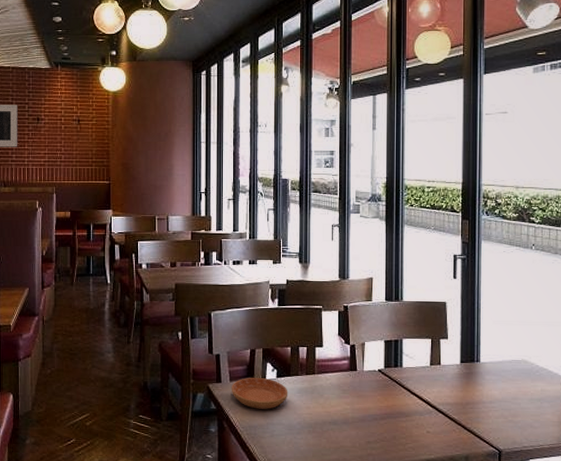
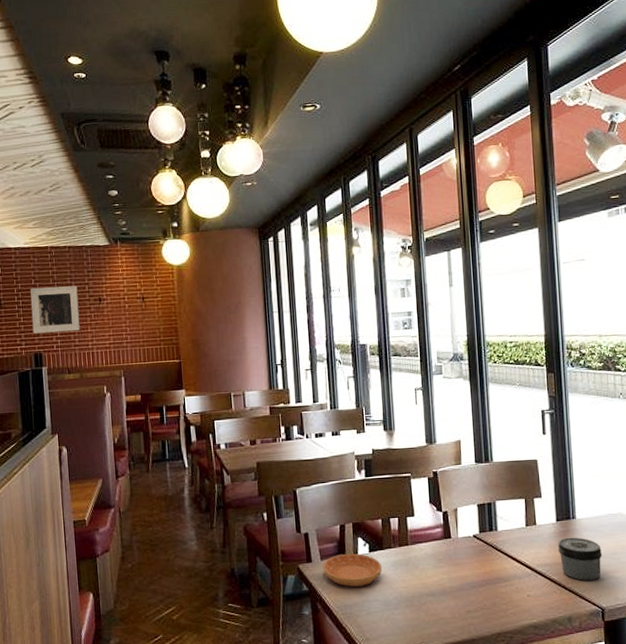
jar: none [459,379,504,422] -> present [557,537,603,581]

